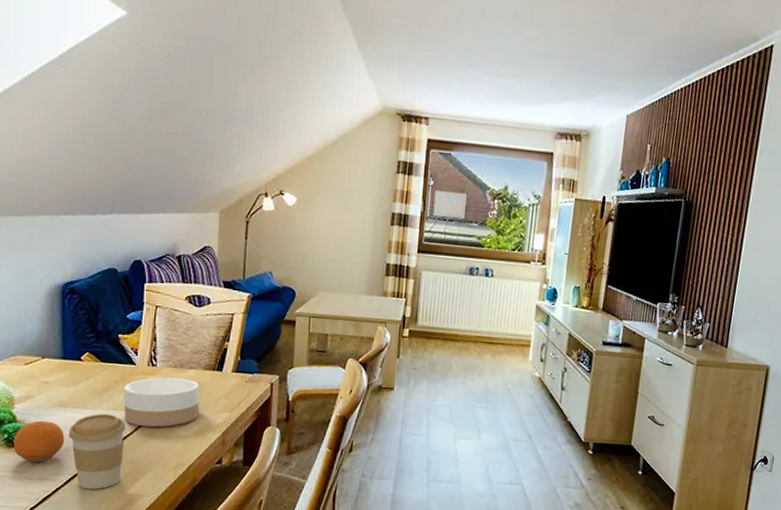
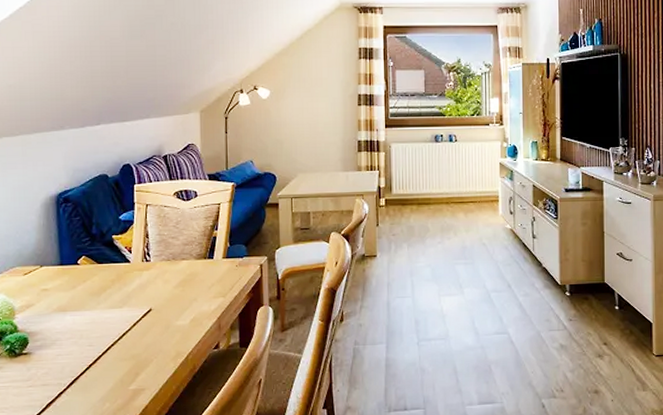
fruit: present [14,420,65,462] -> none [16,327,66,369]
coffee cup: present [68,413,126,490] -> none [69,313,124,390]
bowl: present [124,377,200,427] -> none [120,270,194,321]

